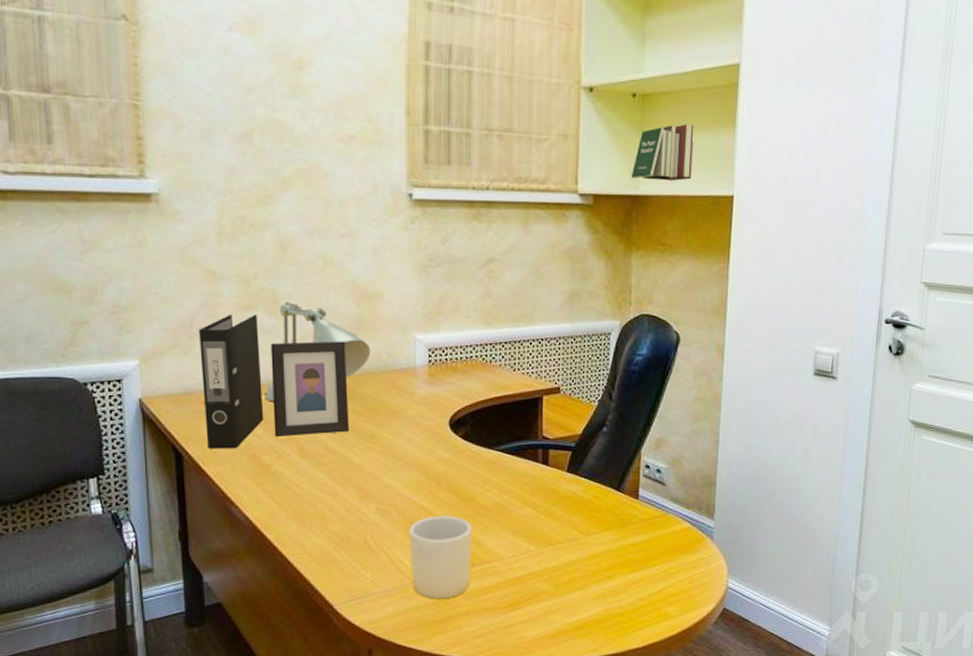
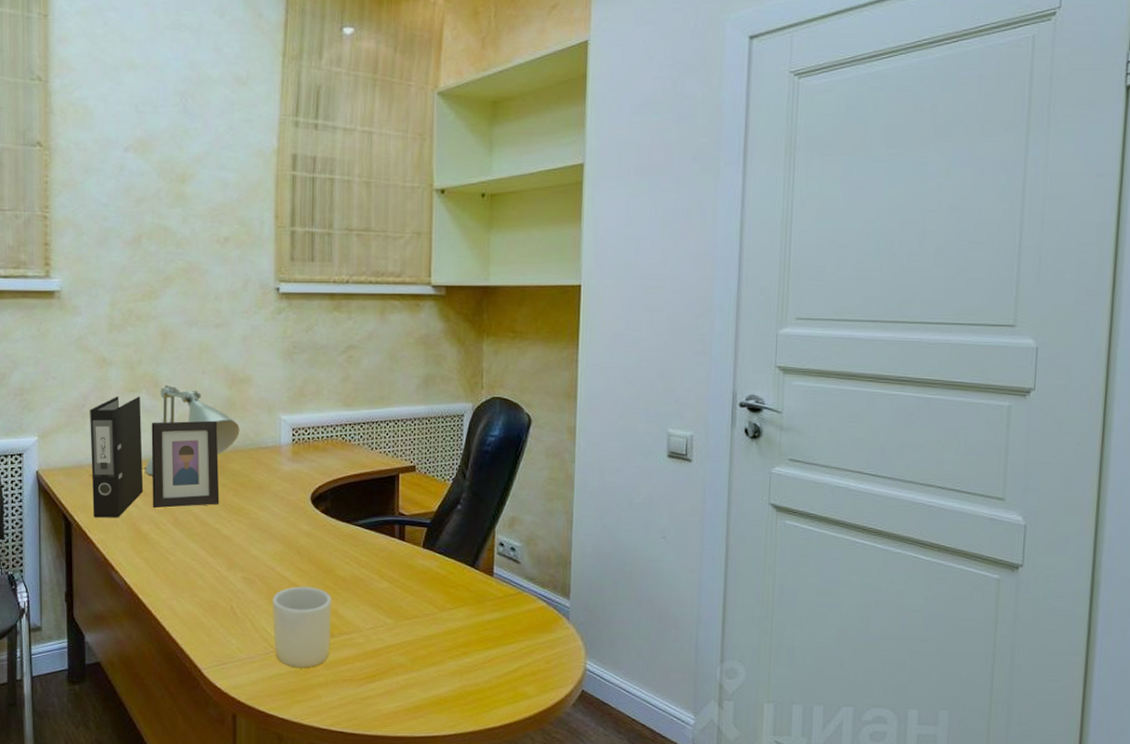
books: present [632,124,694,181] -> none [482,220,541,272]

